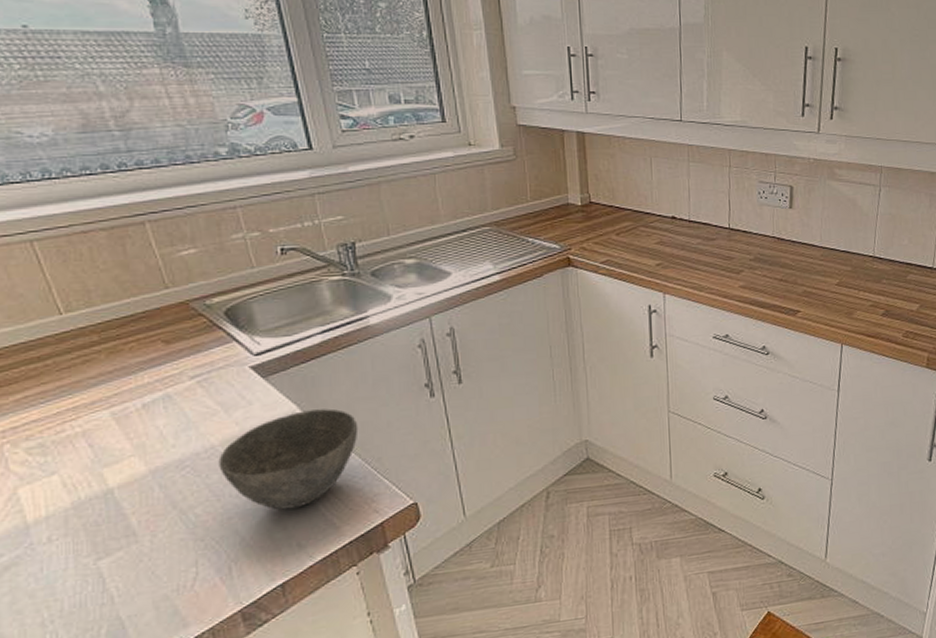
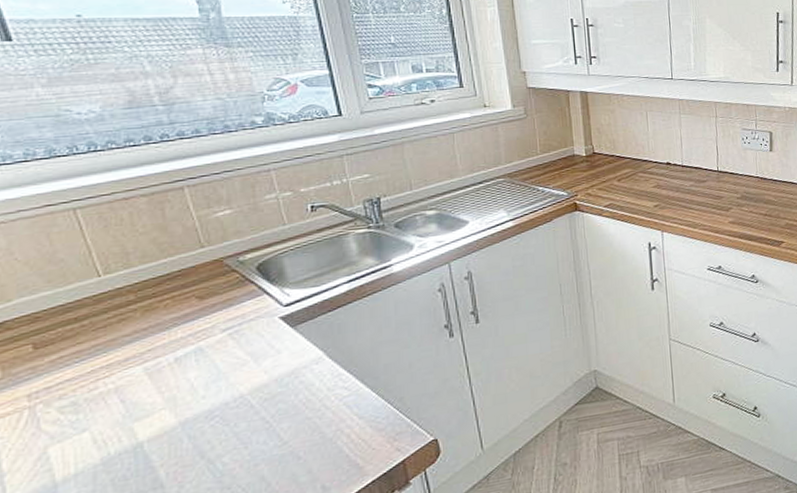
bowl: present [218,408,359,510] -> none [247,353,382,454]

